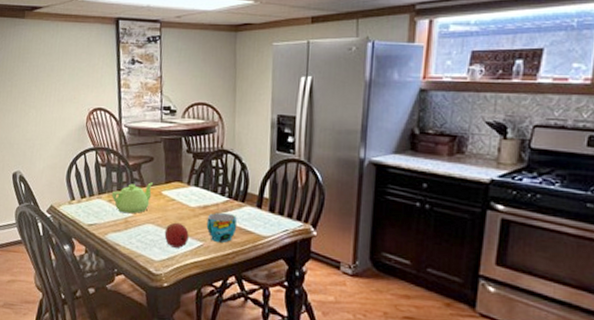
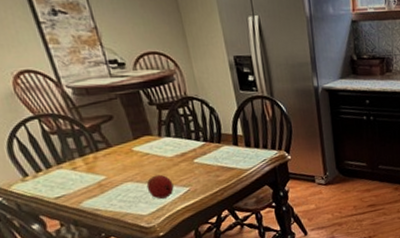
teapot: present [111,182,154,214] -> none [73,141,122,178]
cup: present [206,212,238,243] -> none [187,155,220,184]

